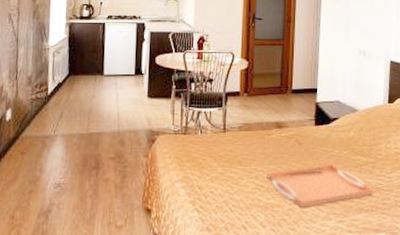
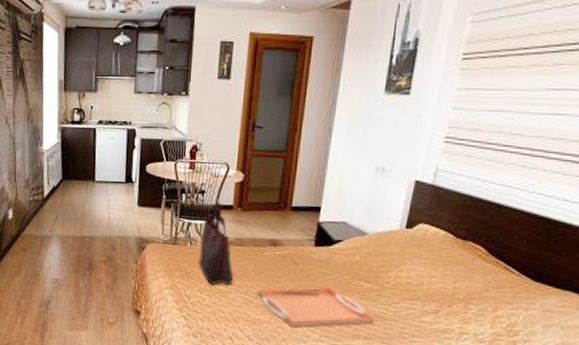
handbag: none [210,90,244,172] -> present [199,202,234,285]

